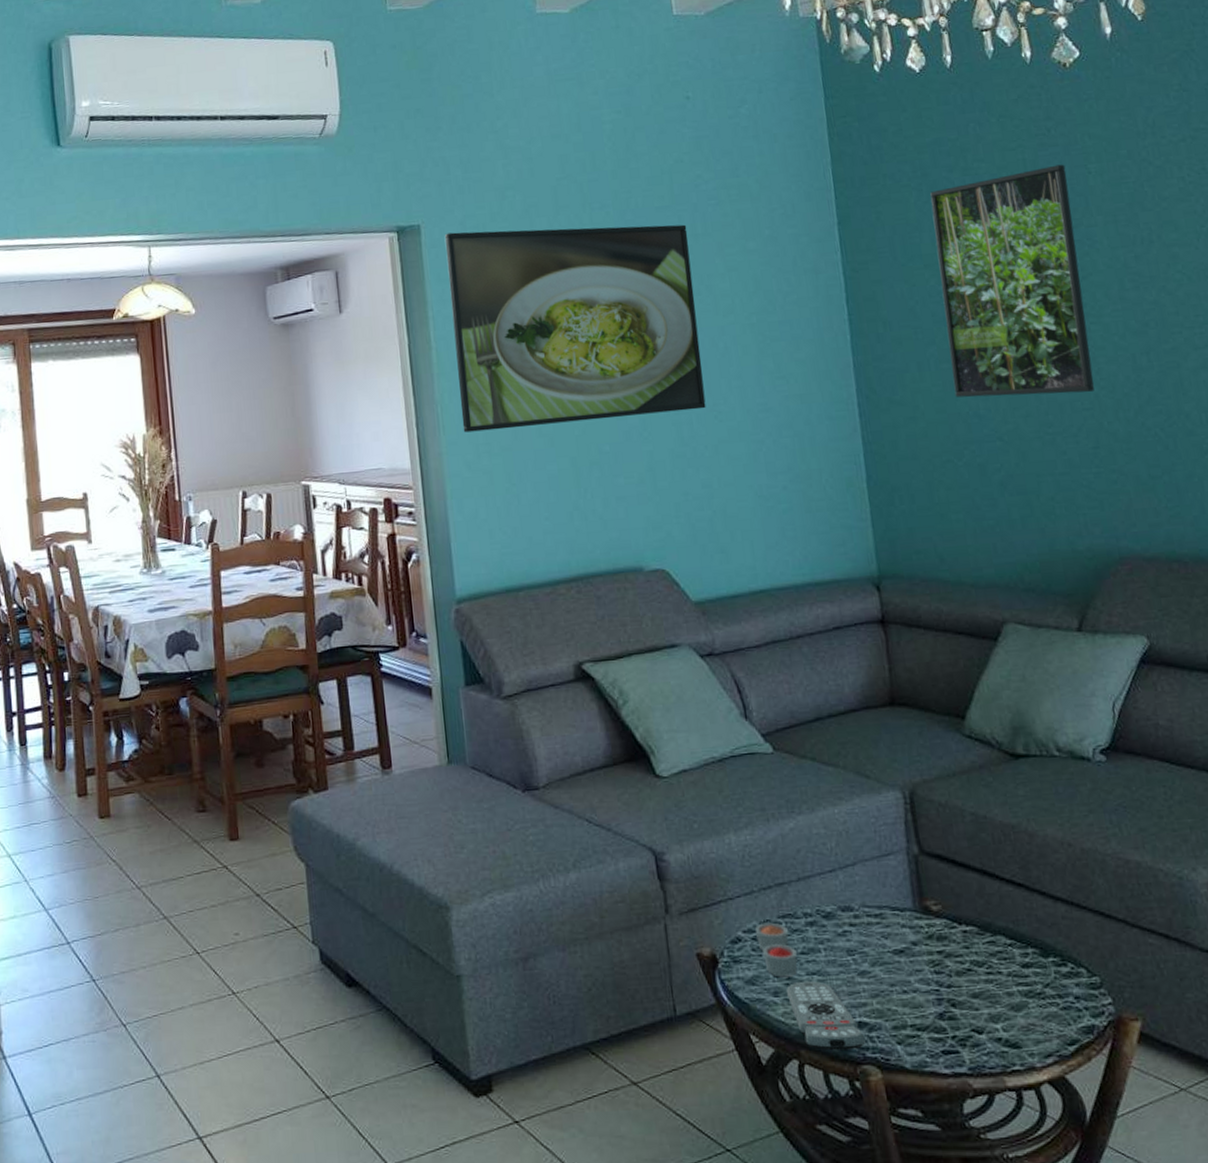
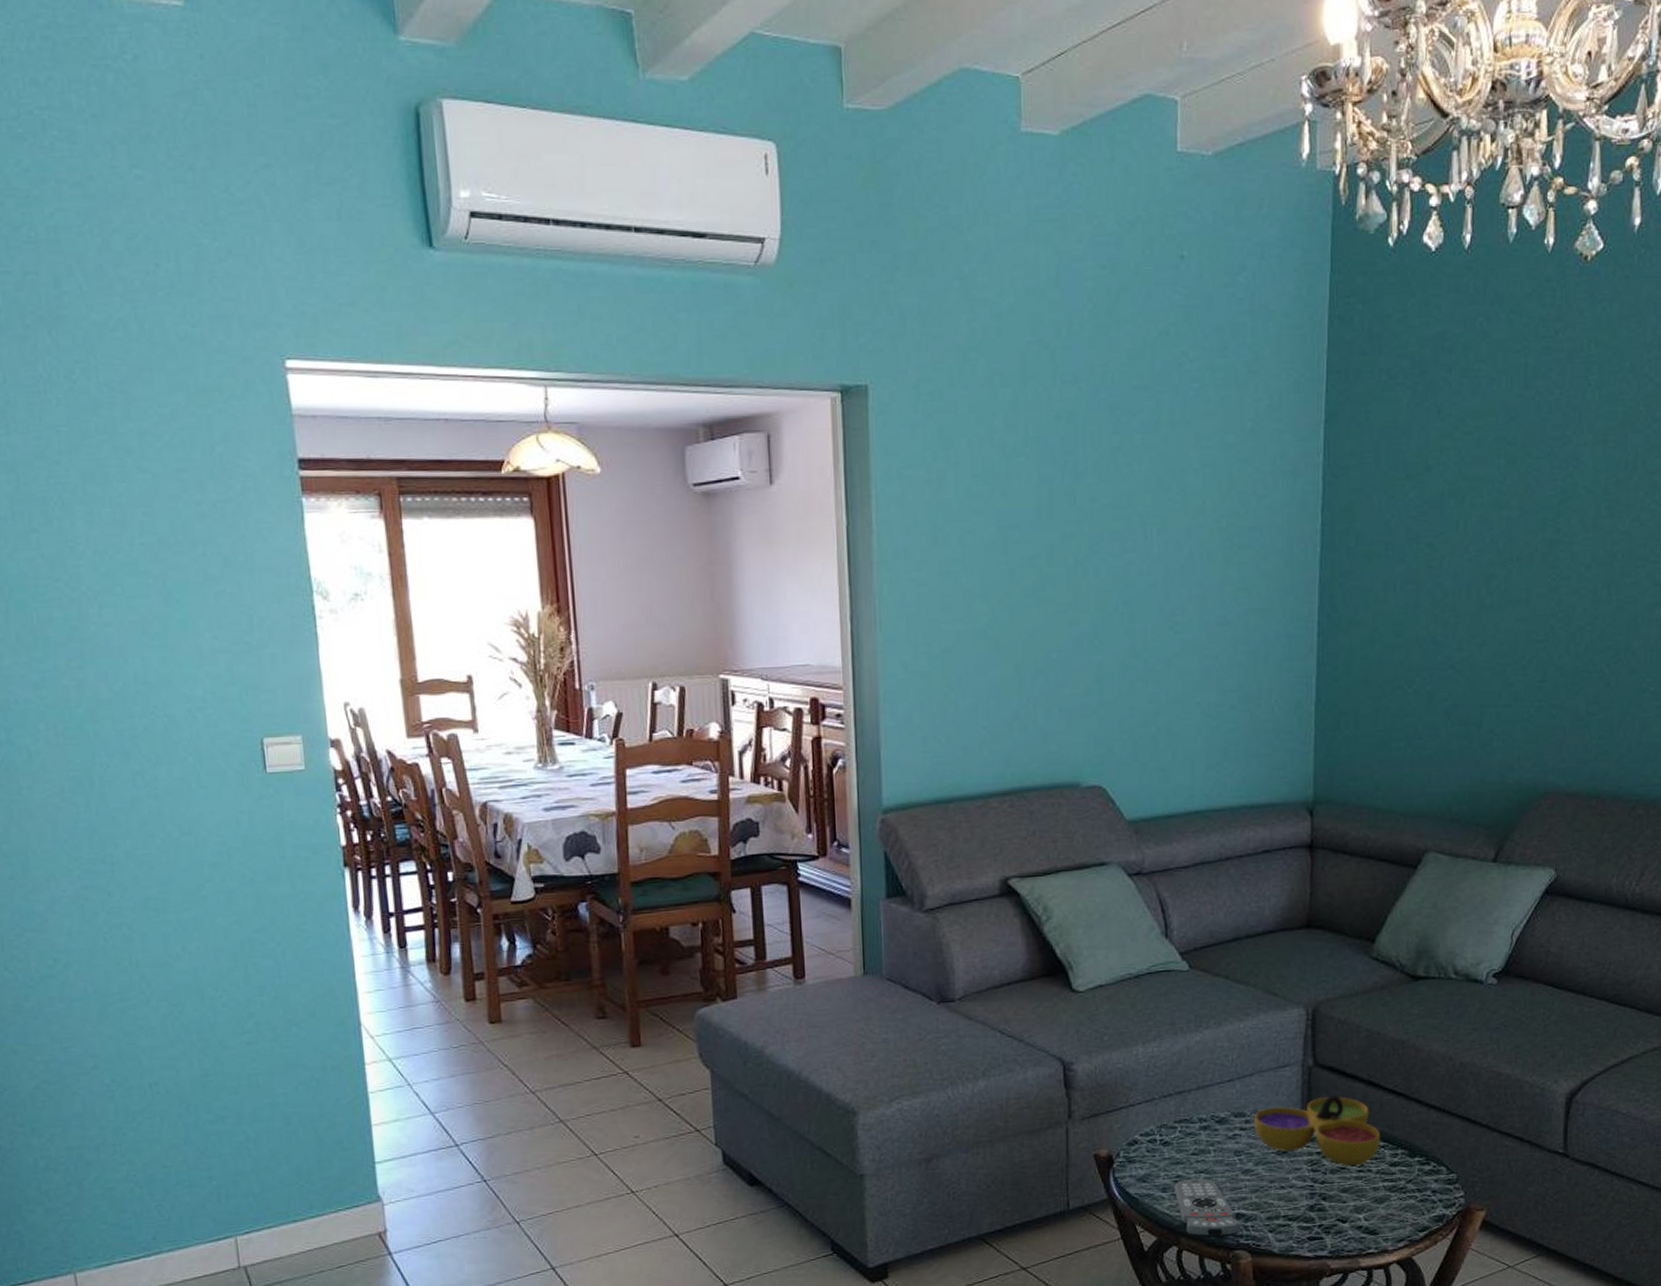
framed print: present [444,224,706,433] -> none [895,397,1165,630]
candle: present [755,922,798,978] -> none [1152,1127,1188,1176]
decorative bowl: none [863,887,1007,968] -> present [1255,1095,1381,1166]
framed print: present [930,164,1095,398] -> none [1416,373,1566,624]

